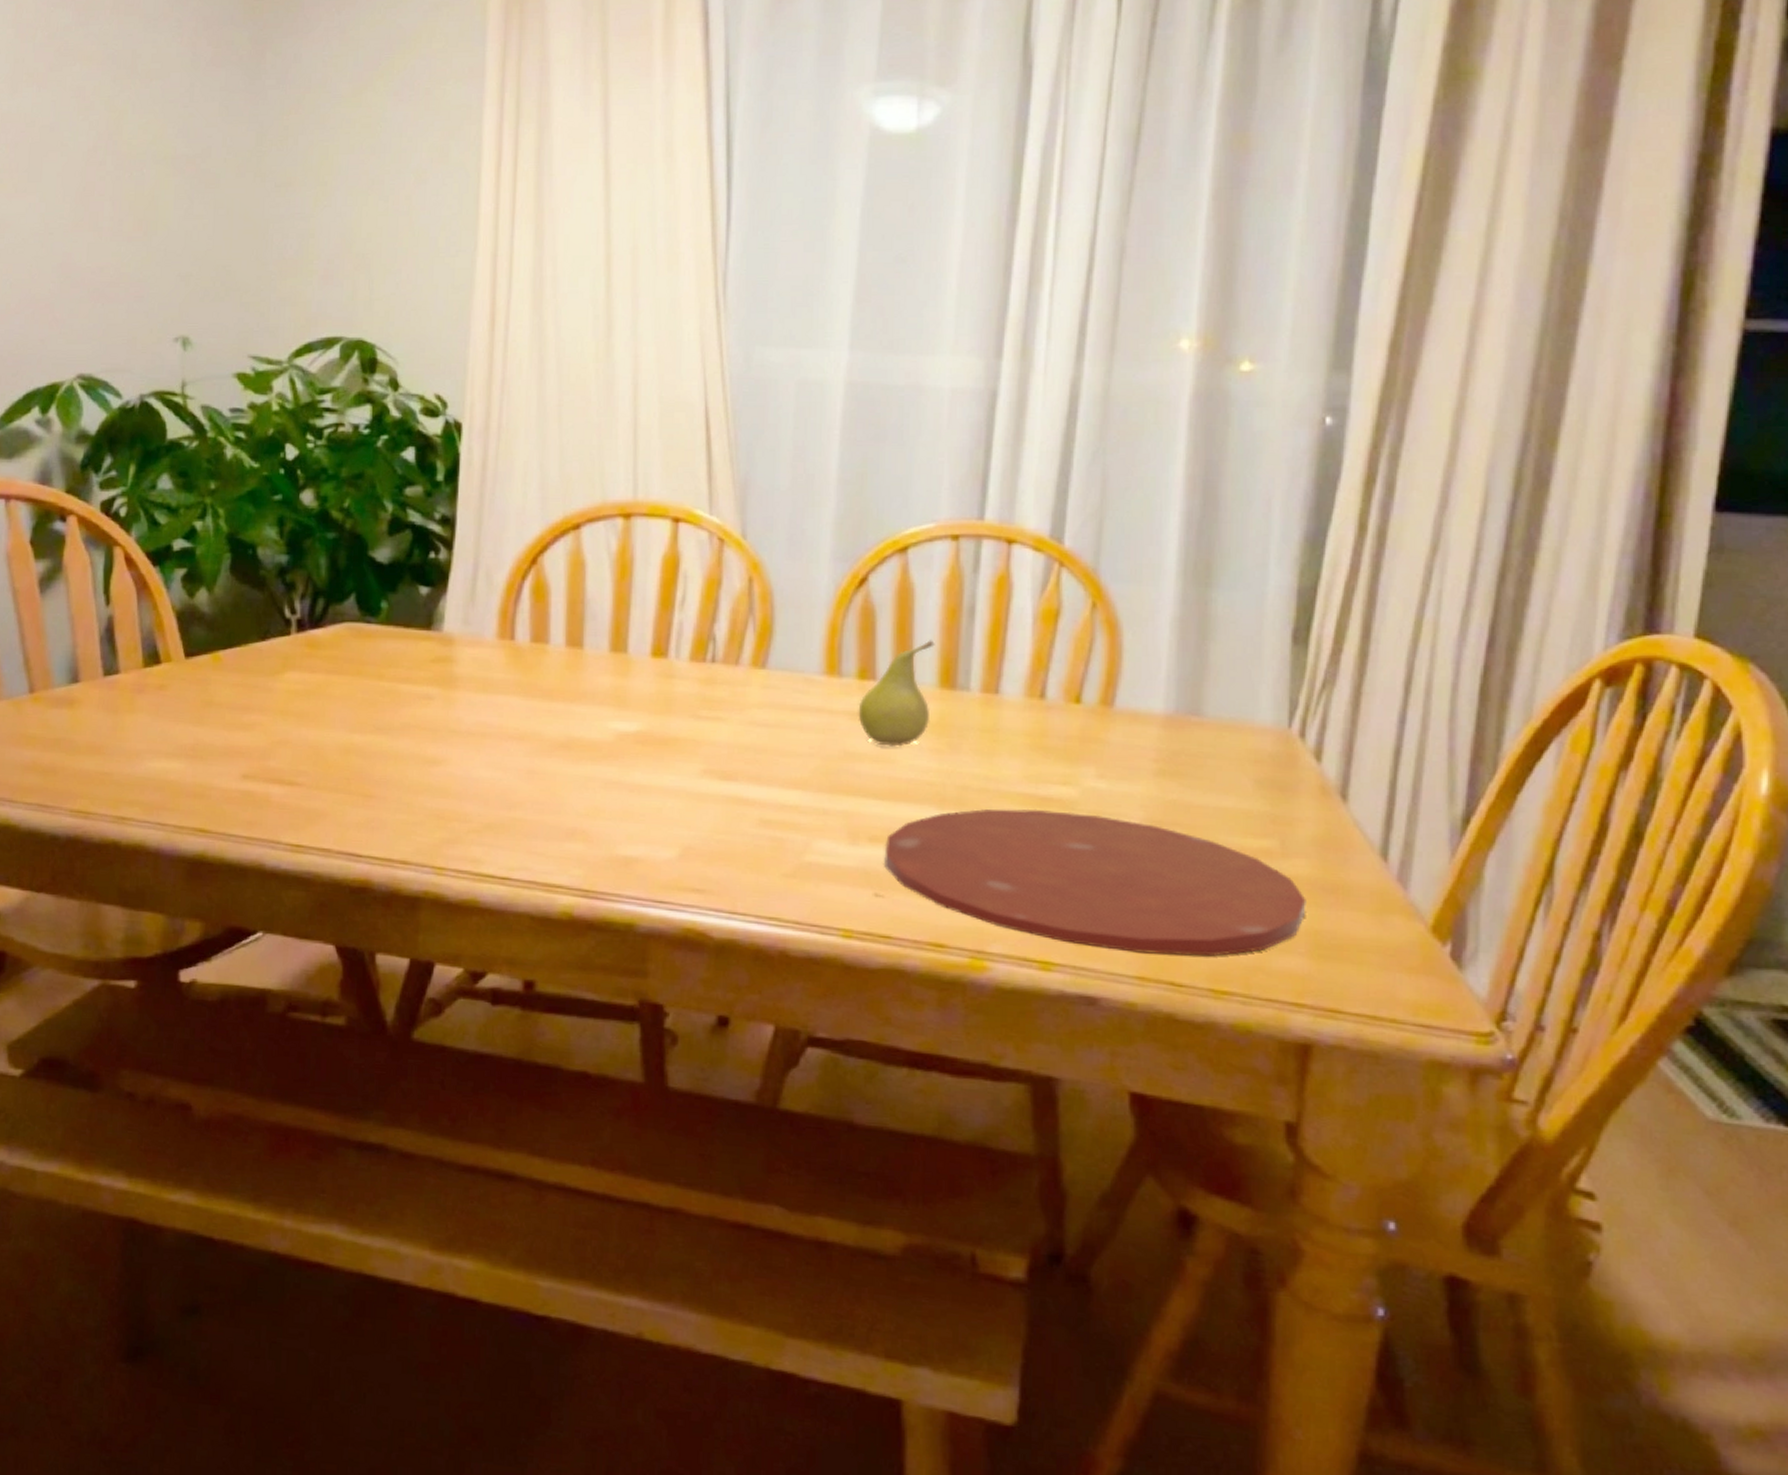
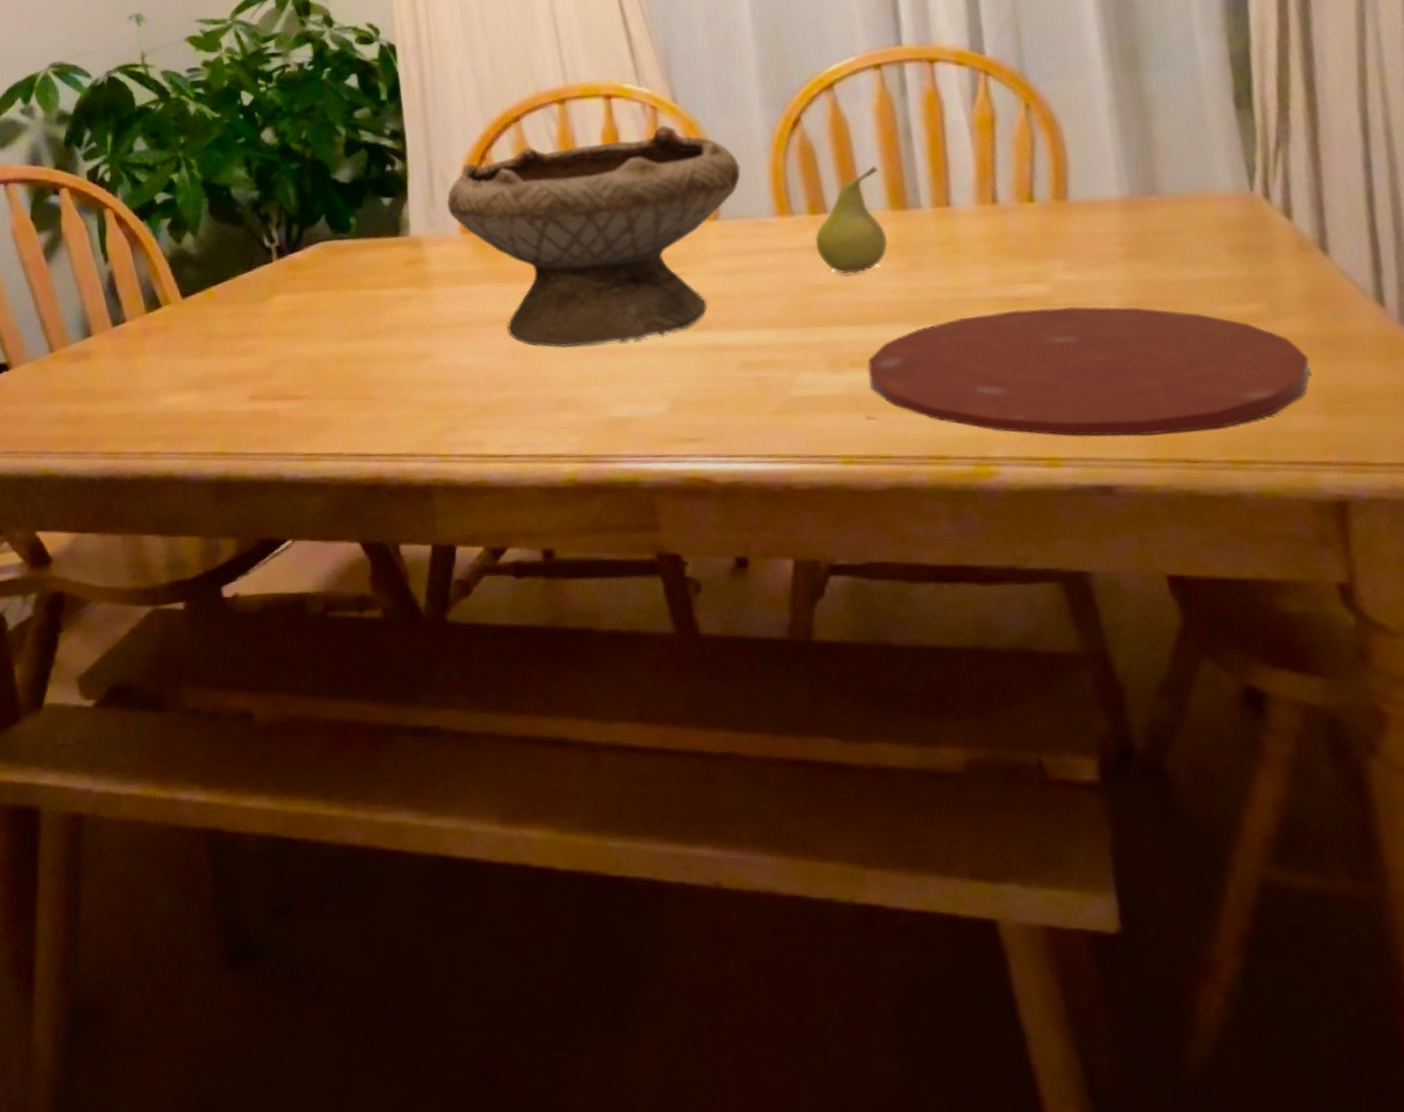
bowl: none [488,558,799,780] -> present [447,126,741,348]

